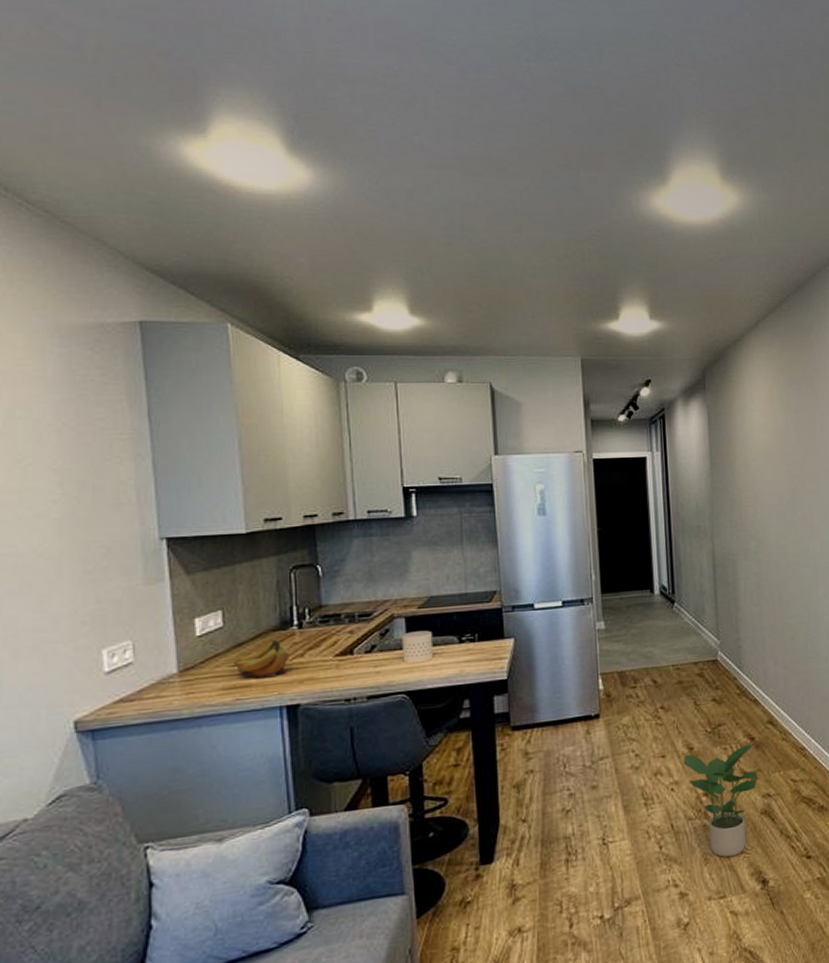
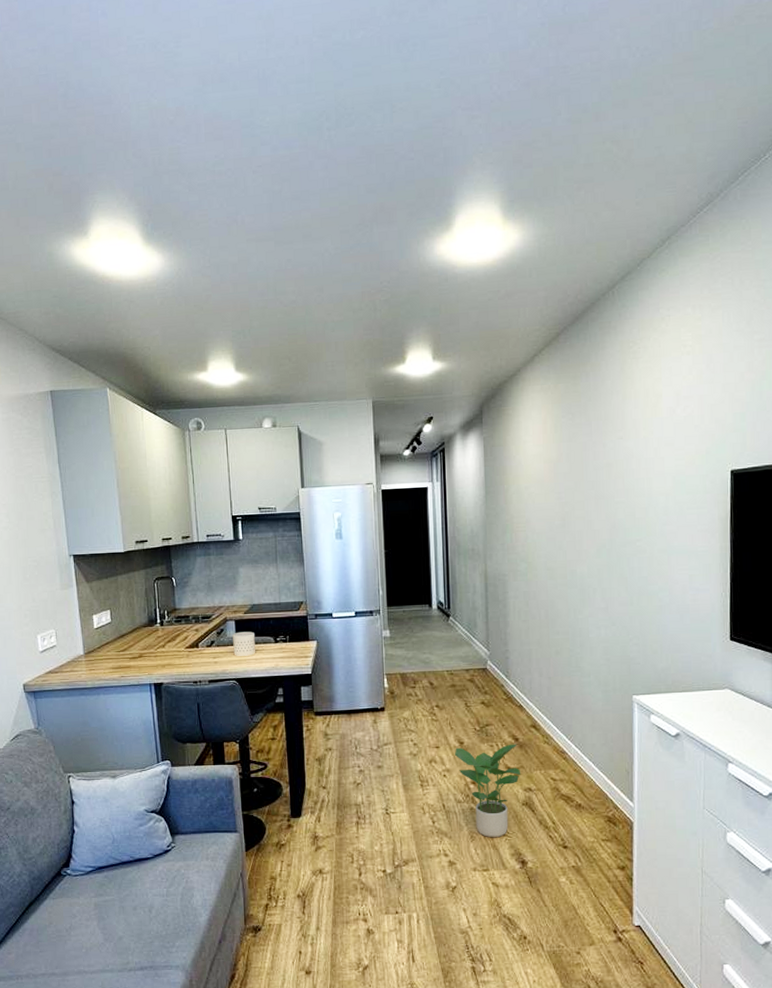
fruit: present [234,640,290,679] -> none [119,634,155,662]

